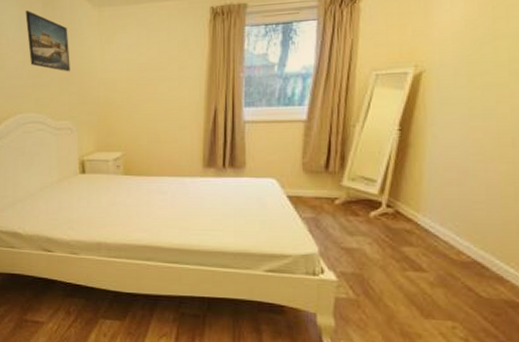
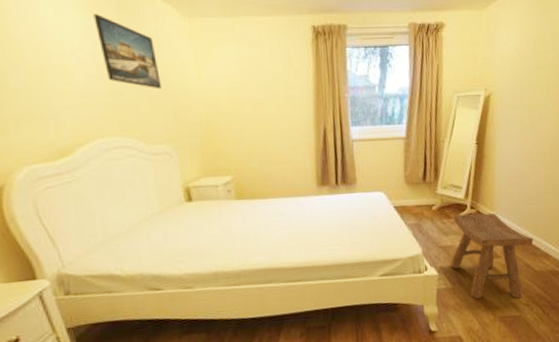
stool: none [354,212,479,329] -> present [450,213,533,299]

